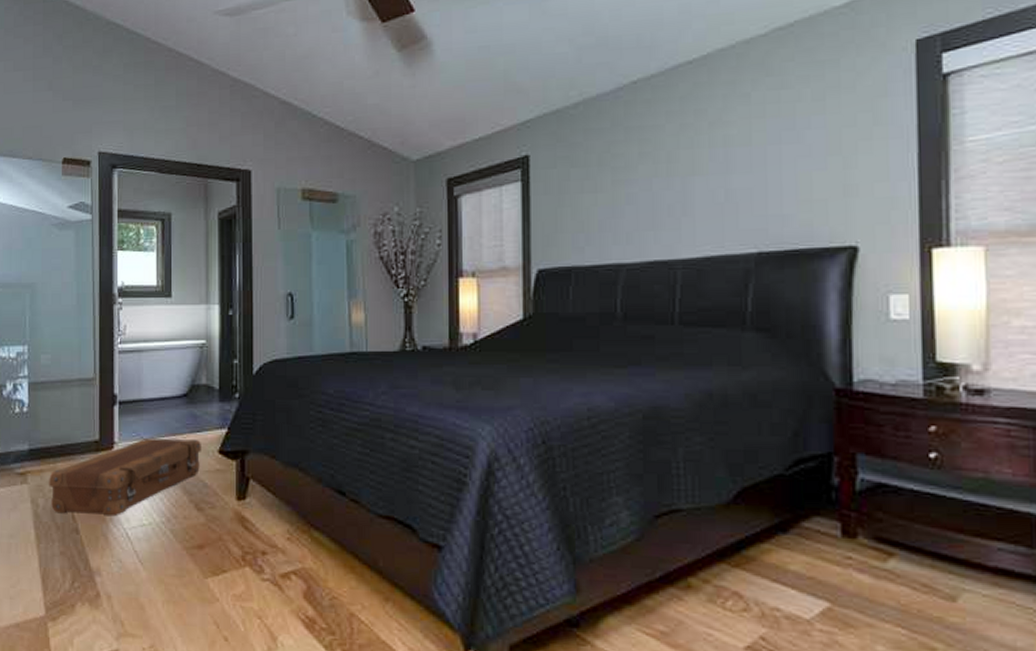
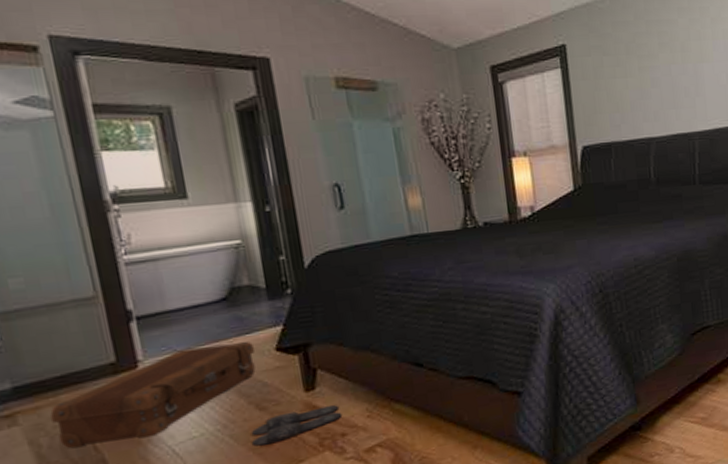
slippers: none [187,518,266,547] -> present [251,404,343,447]

